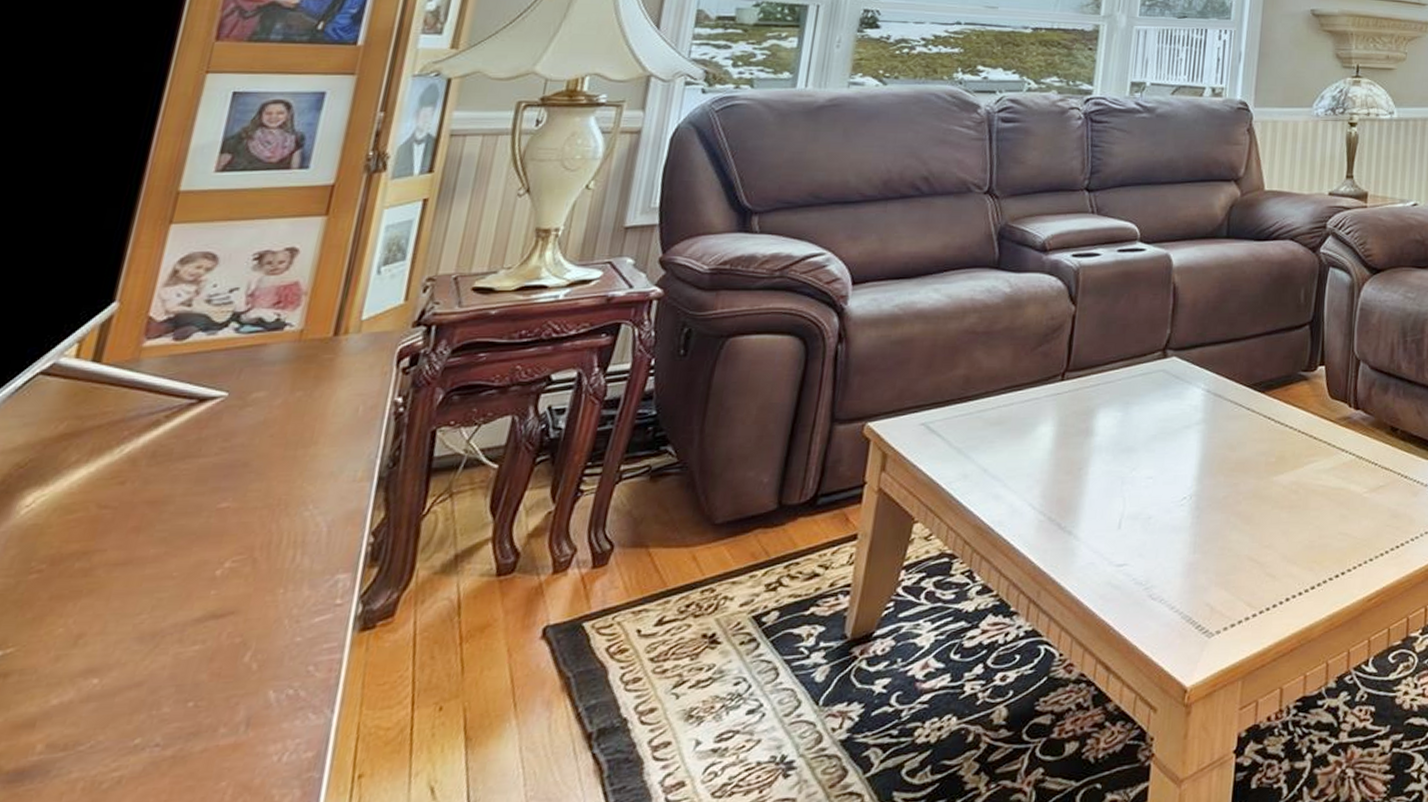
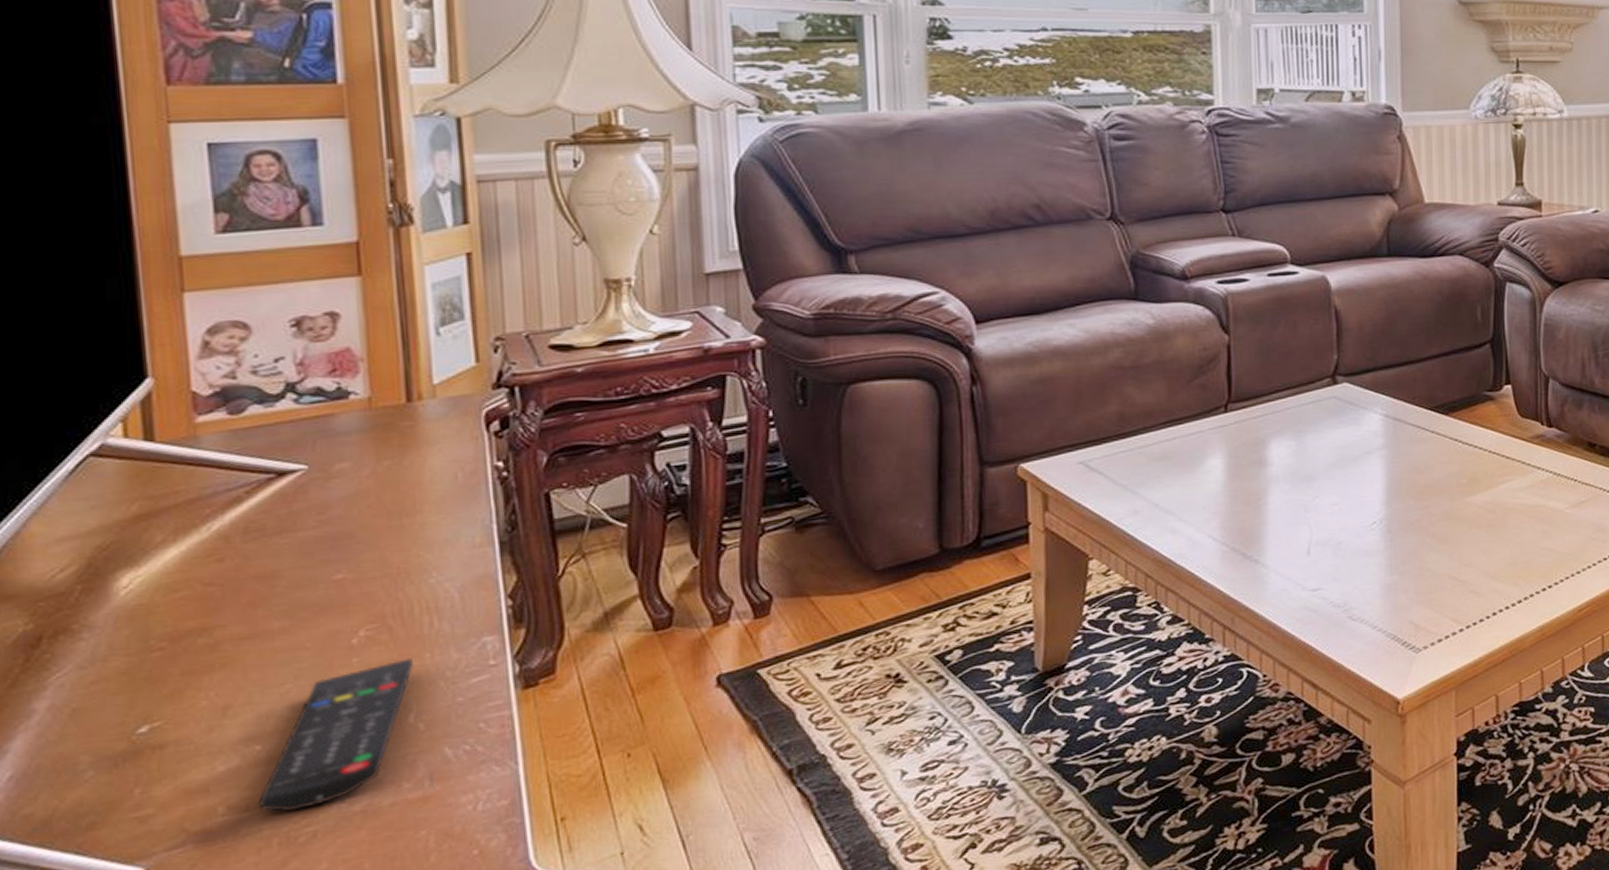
remote control: none [75,593,266,753] -> present [257,658,415,812]

